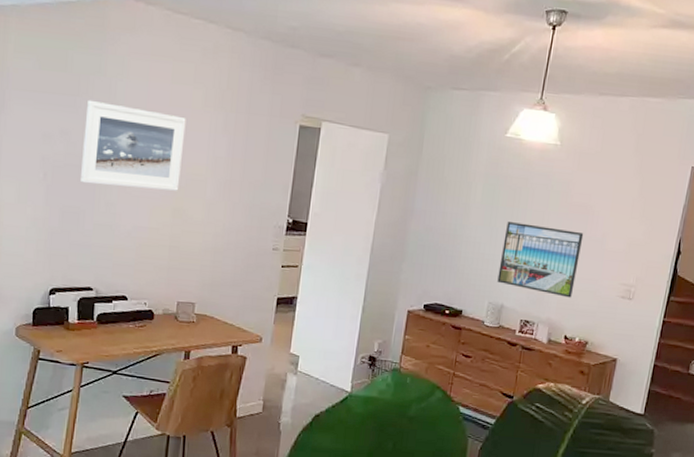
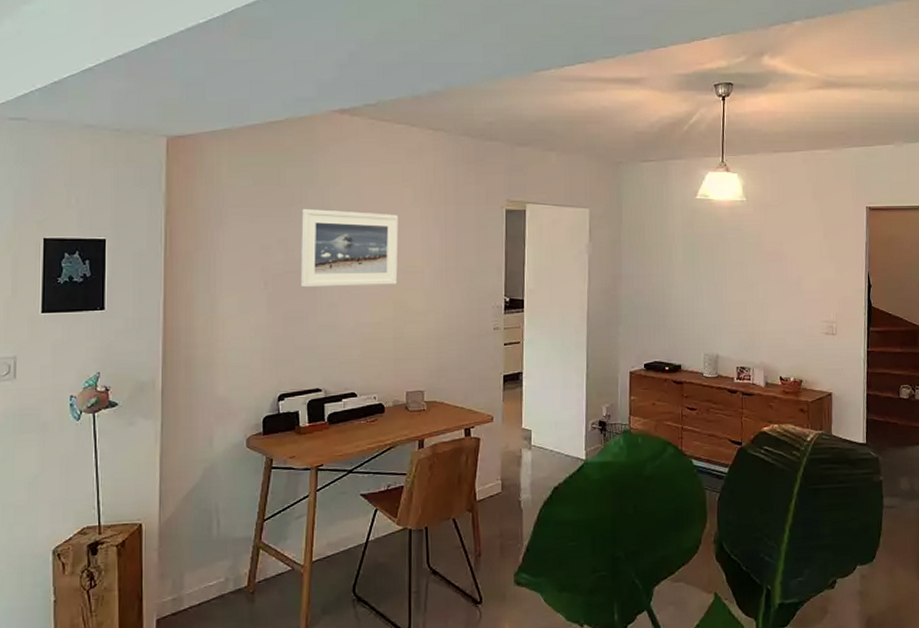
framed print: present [497,222,584,298] -> none [709,276,781,341]

